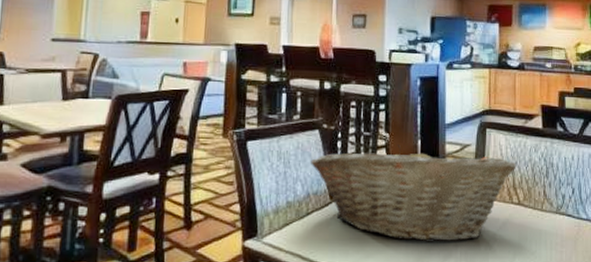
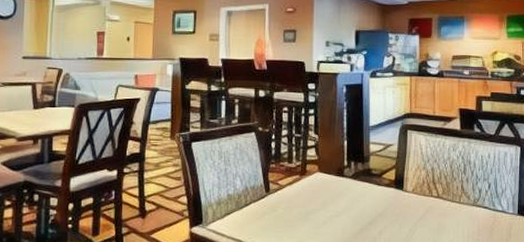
fruit basket: present [311,144,517,242] -> none [248,144,436,230]

